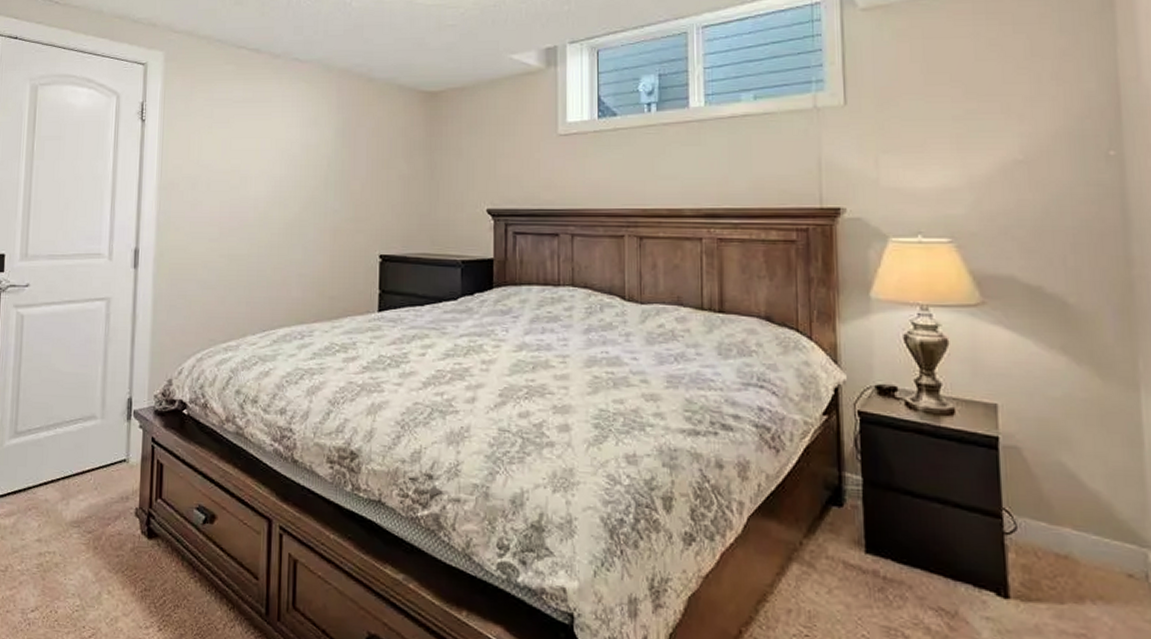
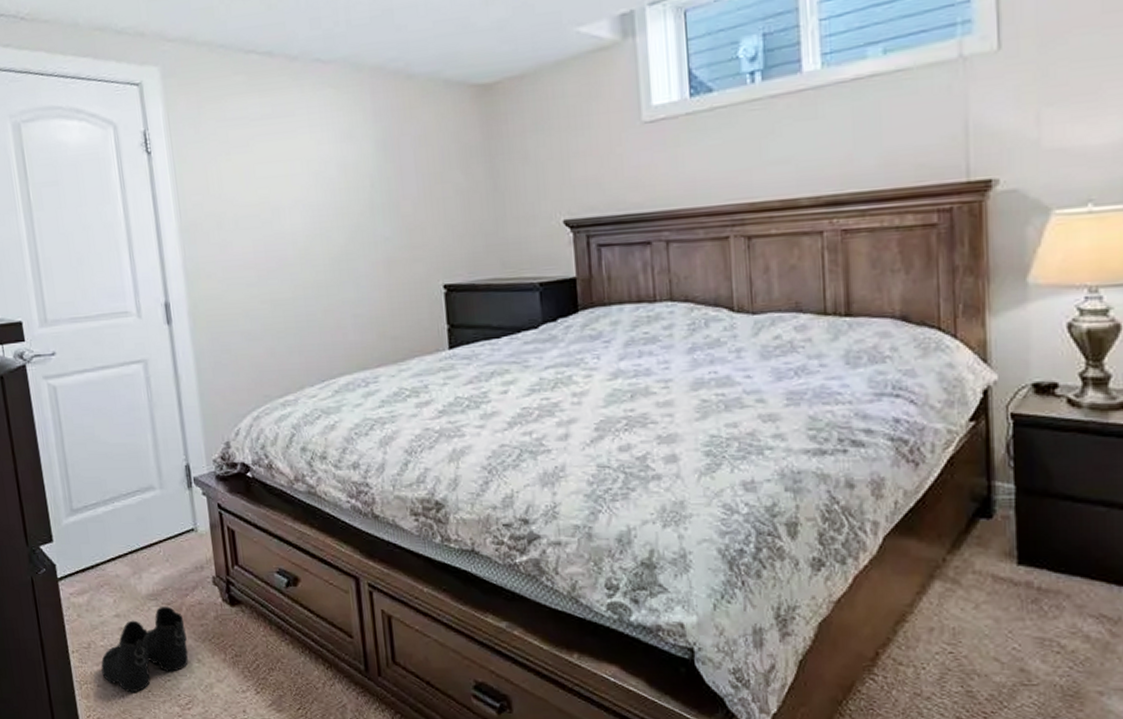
boots: none [13,534,102,622] -> present [101,606,189,693]

